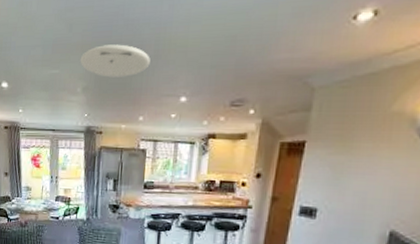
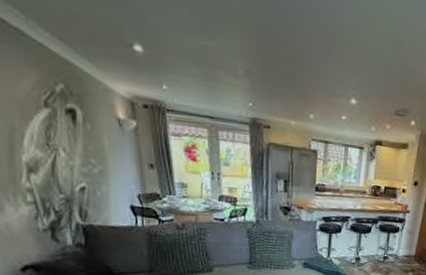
ceiling light: present [80,44,150,78] -> none [240,21,321,67]

